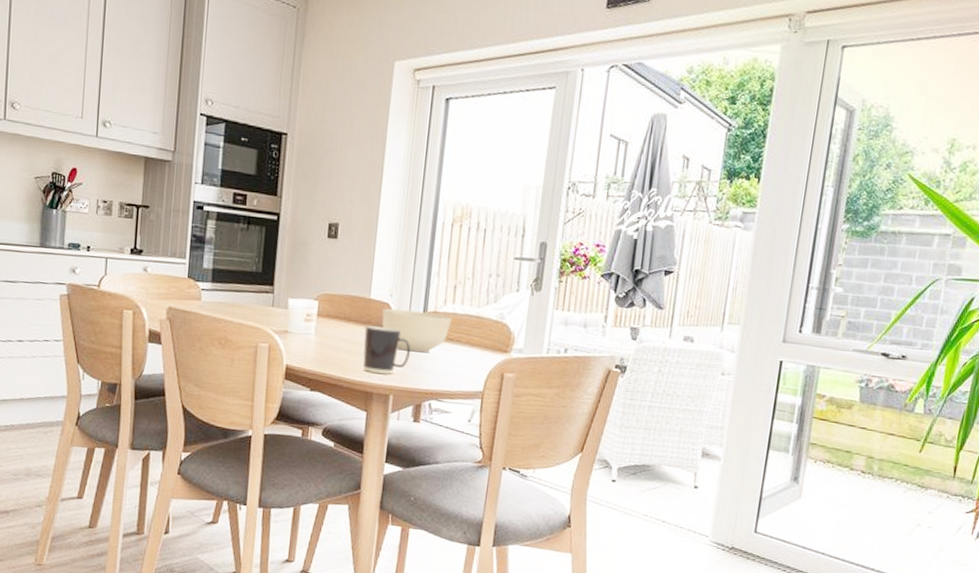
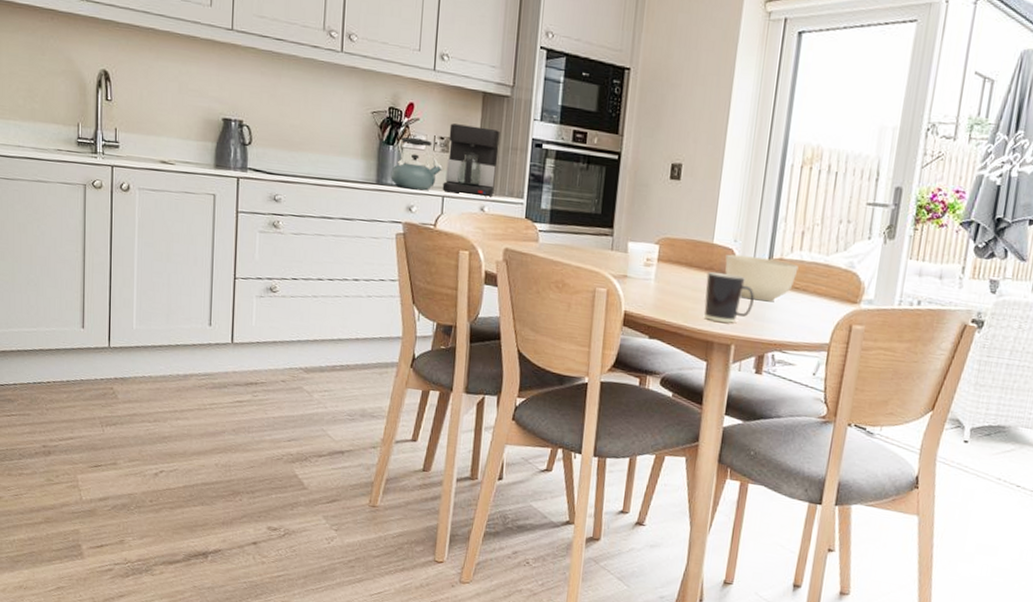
kettle: none [54,201,107,253] -> present [390,137,444,191]
coffee maker: none [106,187,162,258] -> present [442,123,500,197]

